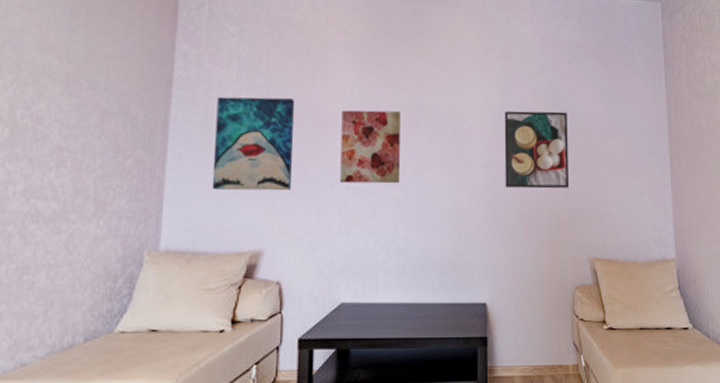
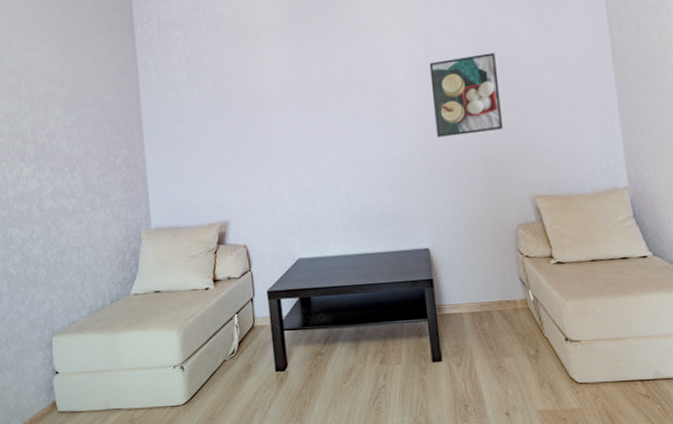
wall art: present [212,96,295,191] -> none [175,86,244,174]
wall art: present [340,110,401,184] -> none [278,81,337,154]

